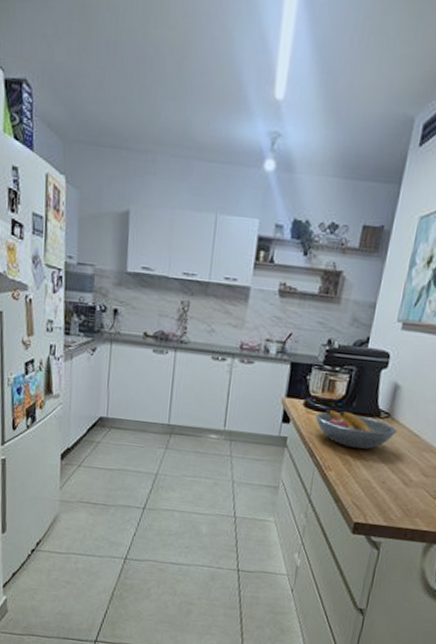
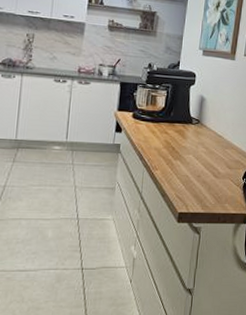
fruit bowl: present [315,410,397,449] -> none [142,120,205,150]

